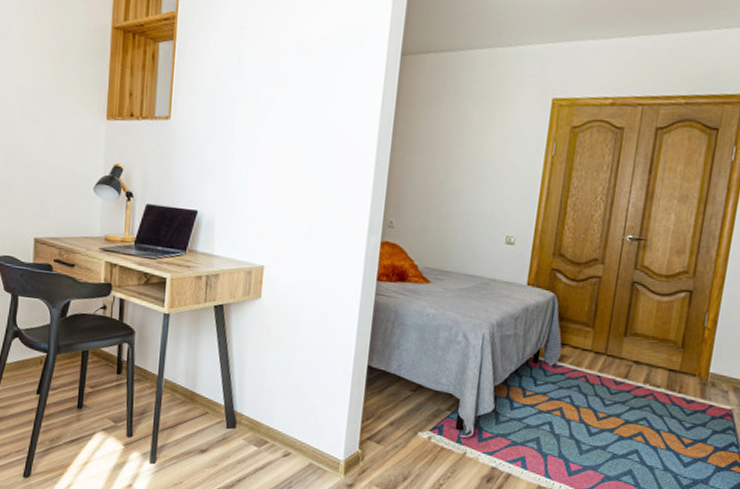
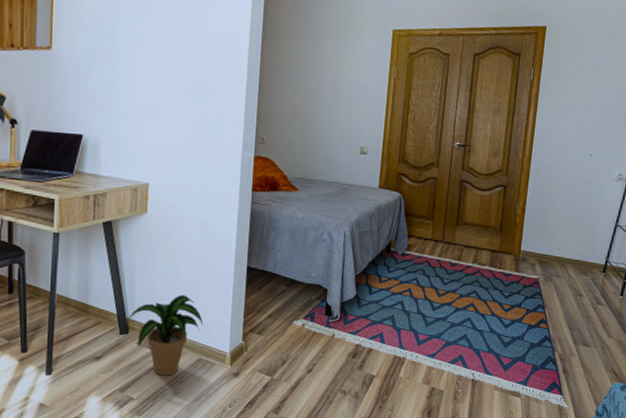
potted plant: none [236,391,316,479] -> present [128,295,203,376]

